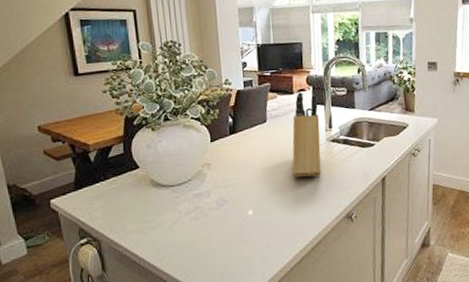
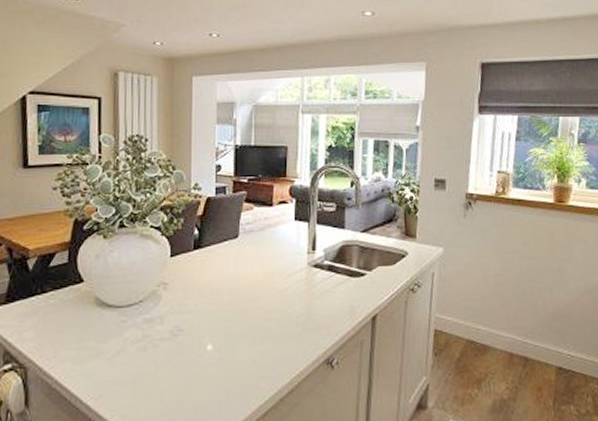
knife block: present [292,92,322,178] -> none [264,204,301,309]

